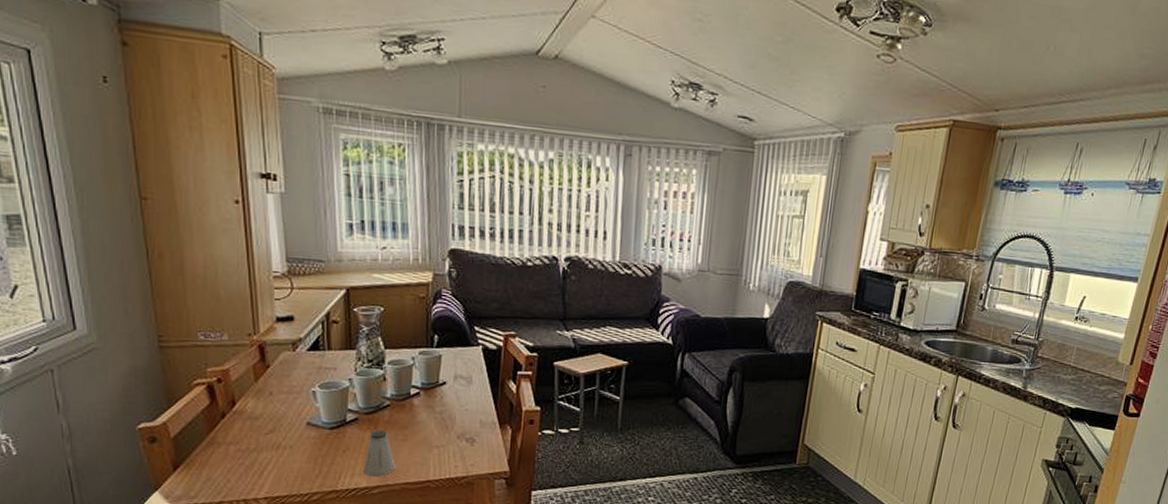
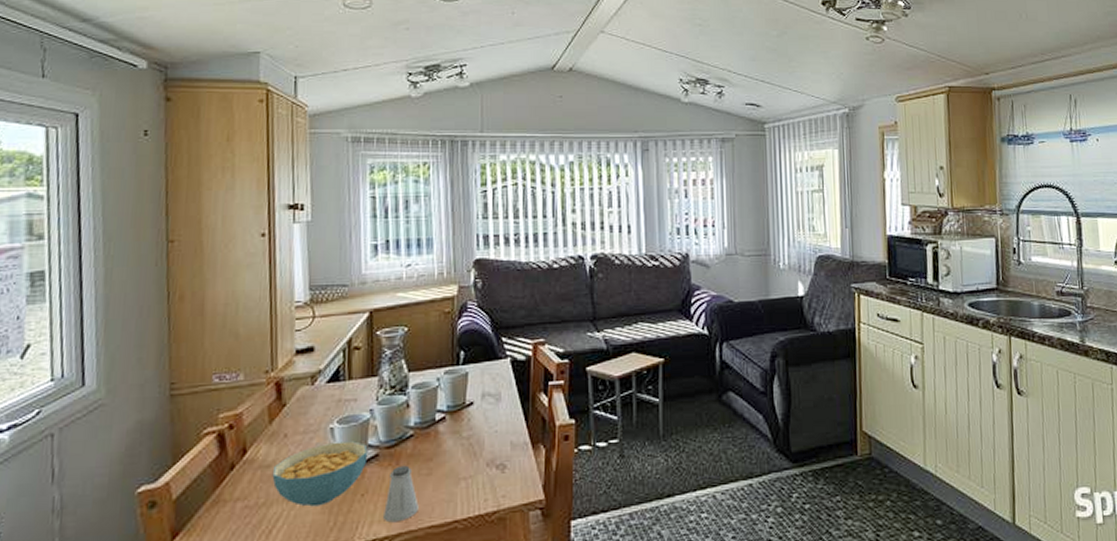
cereal bowl: none [260,403,348,457] -> present [272,441,368,507]

